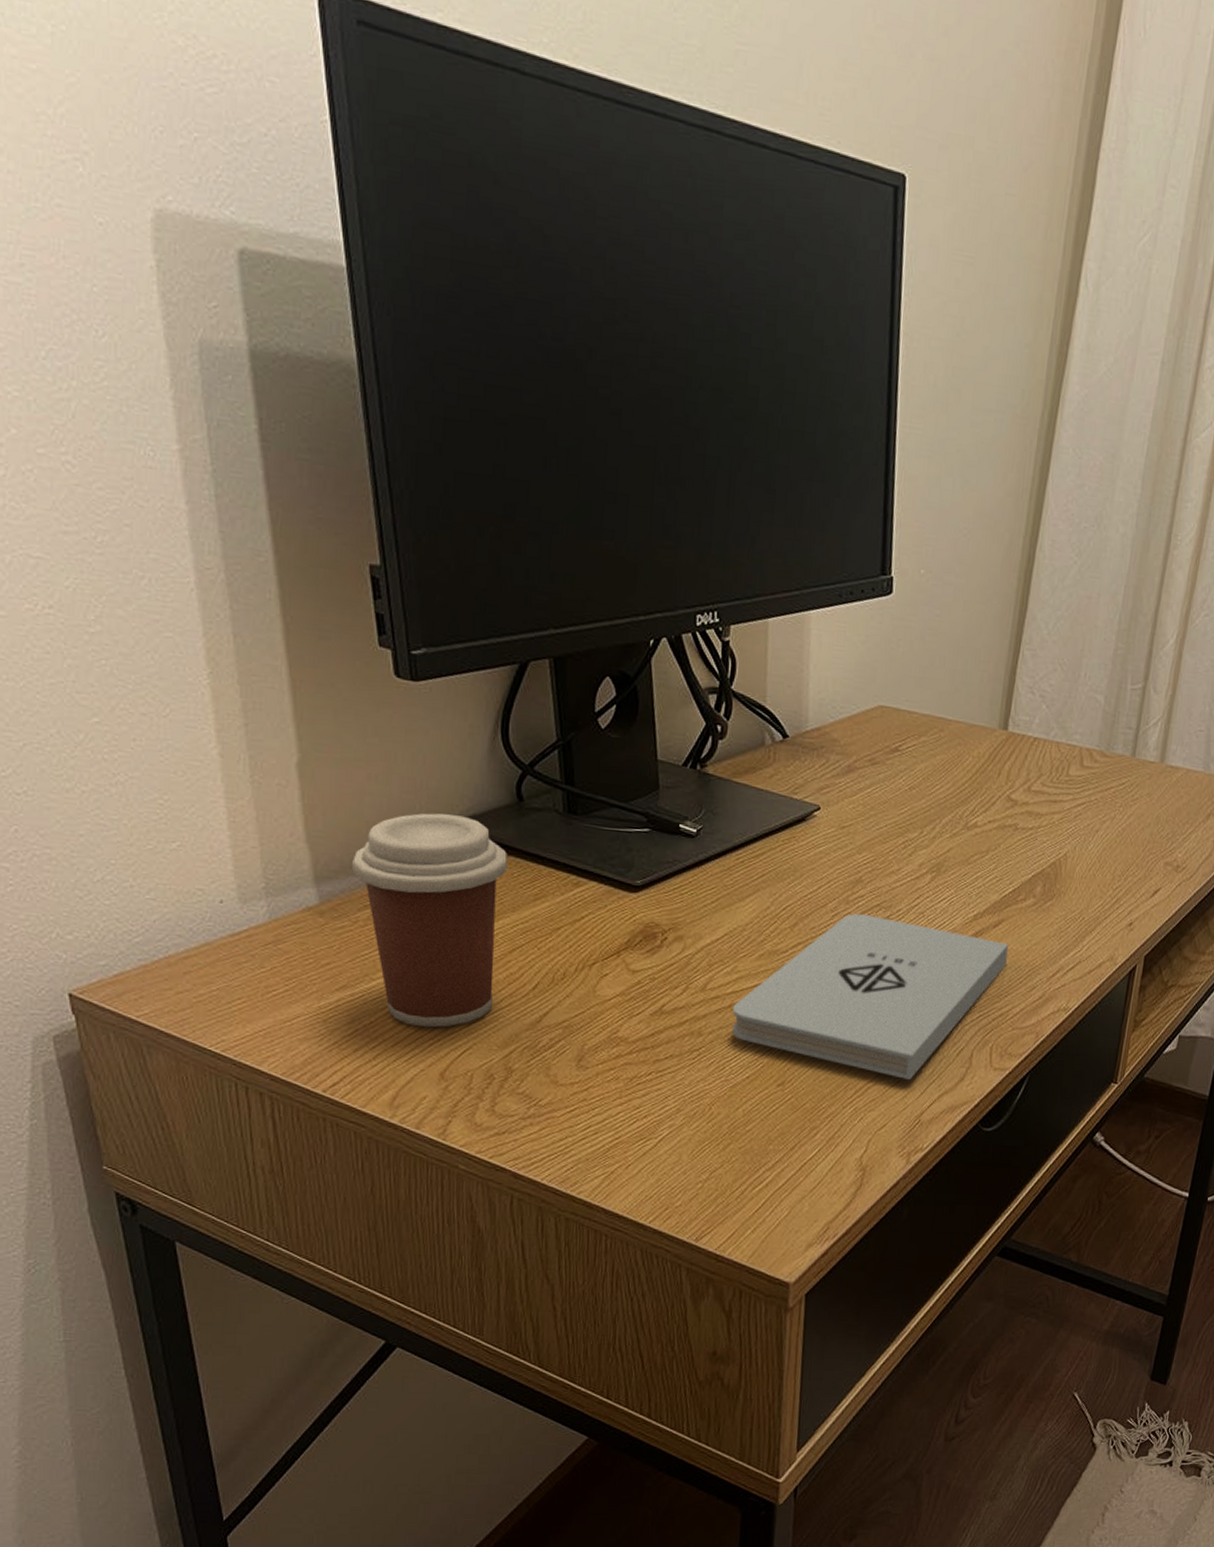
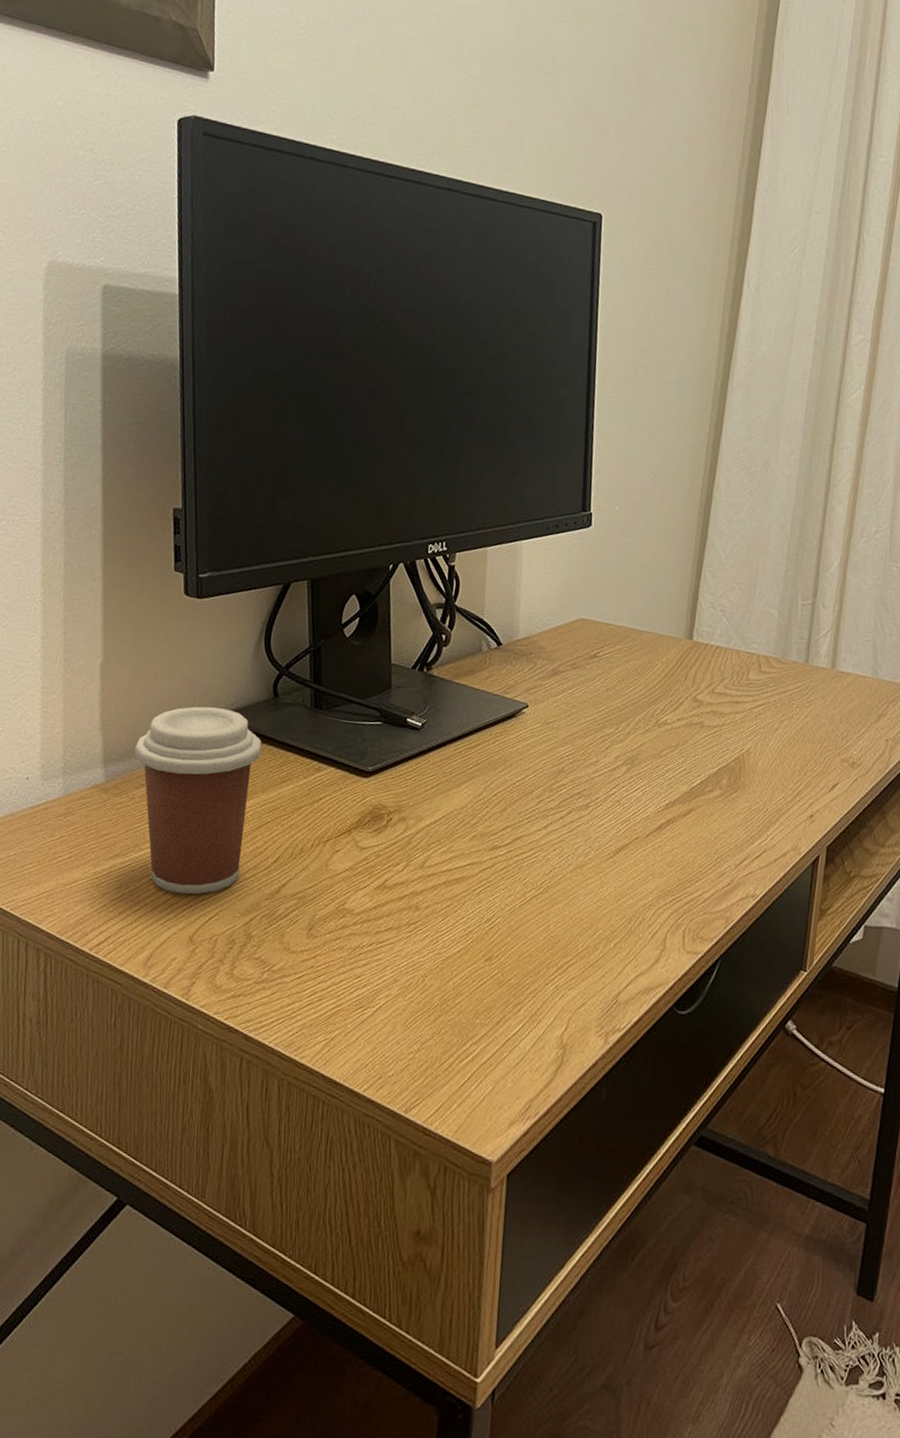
notepad: present [731,914,1008,1081] -> none [445,800,698,961]

